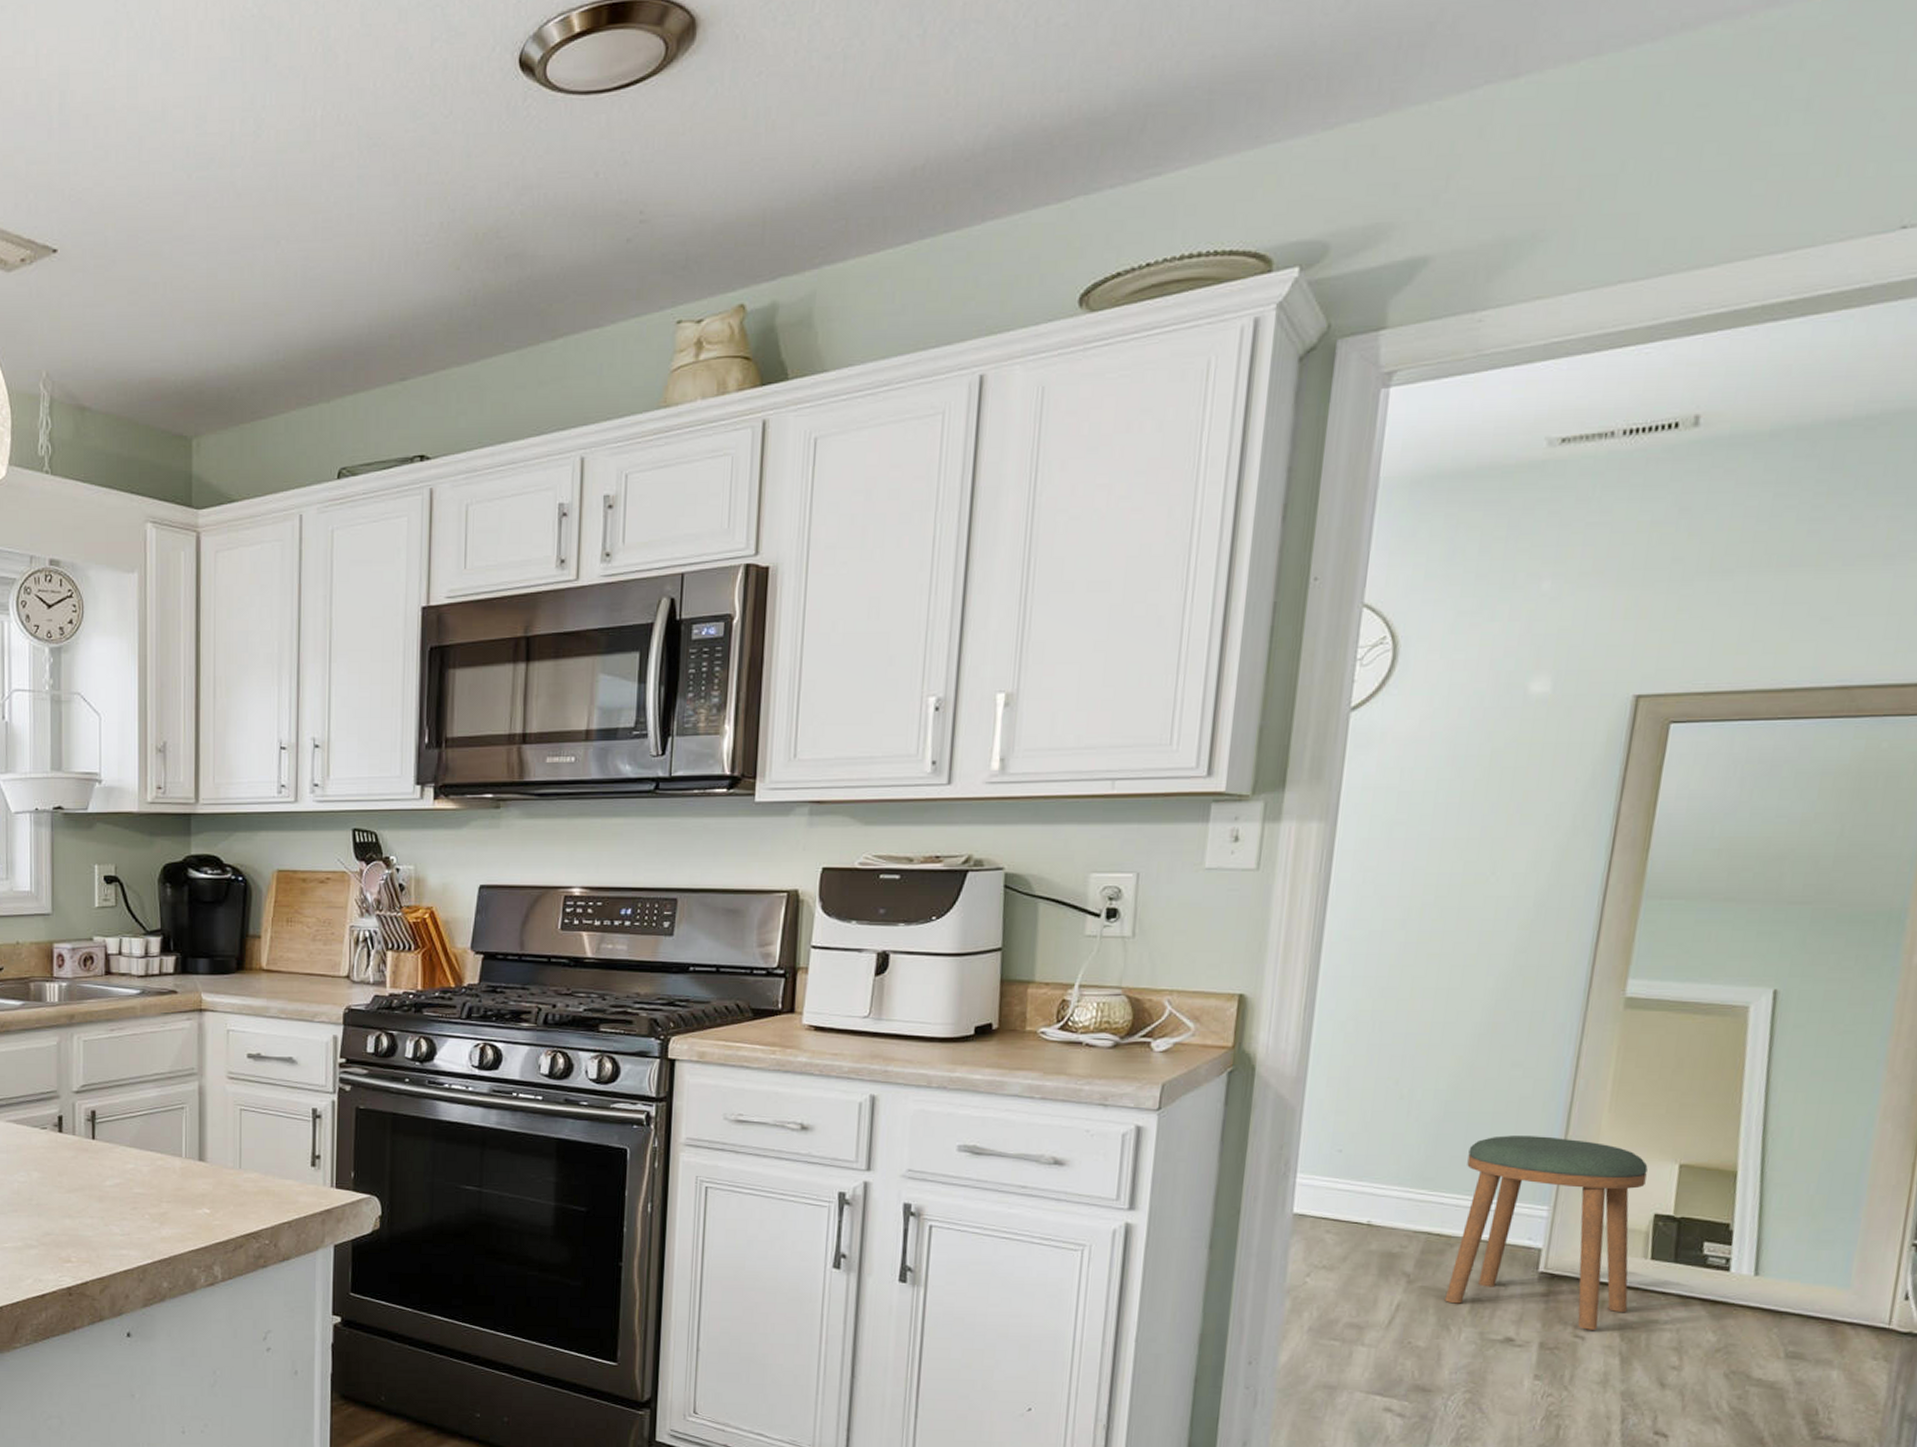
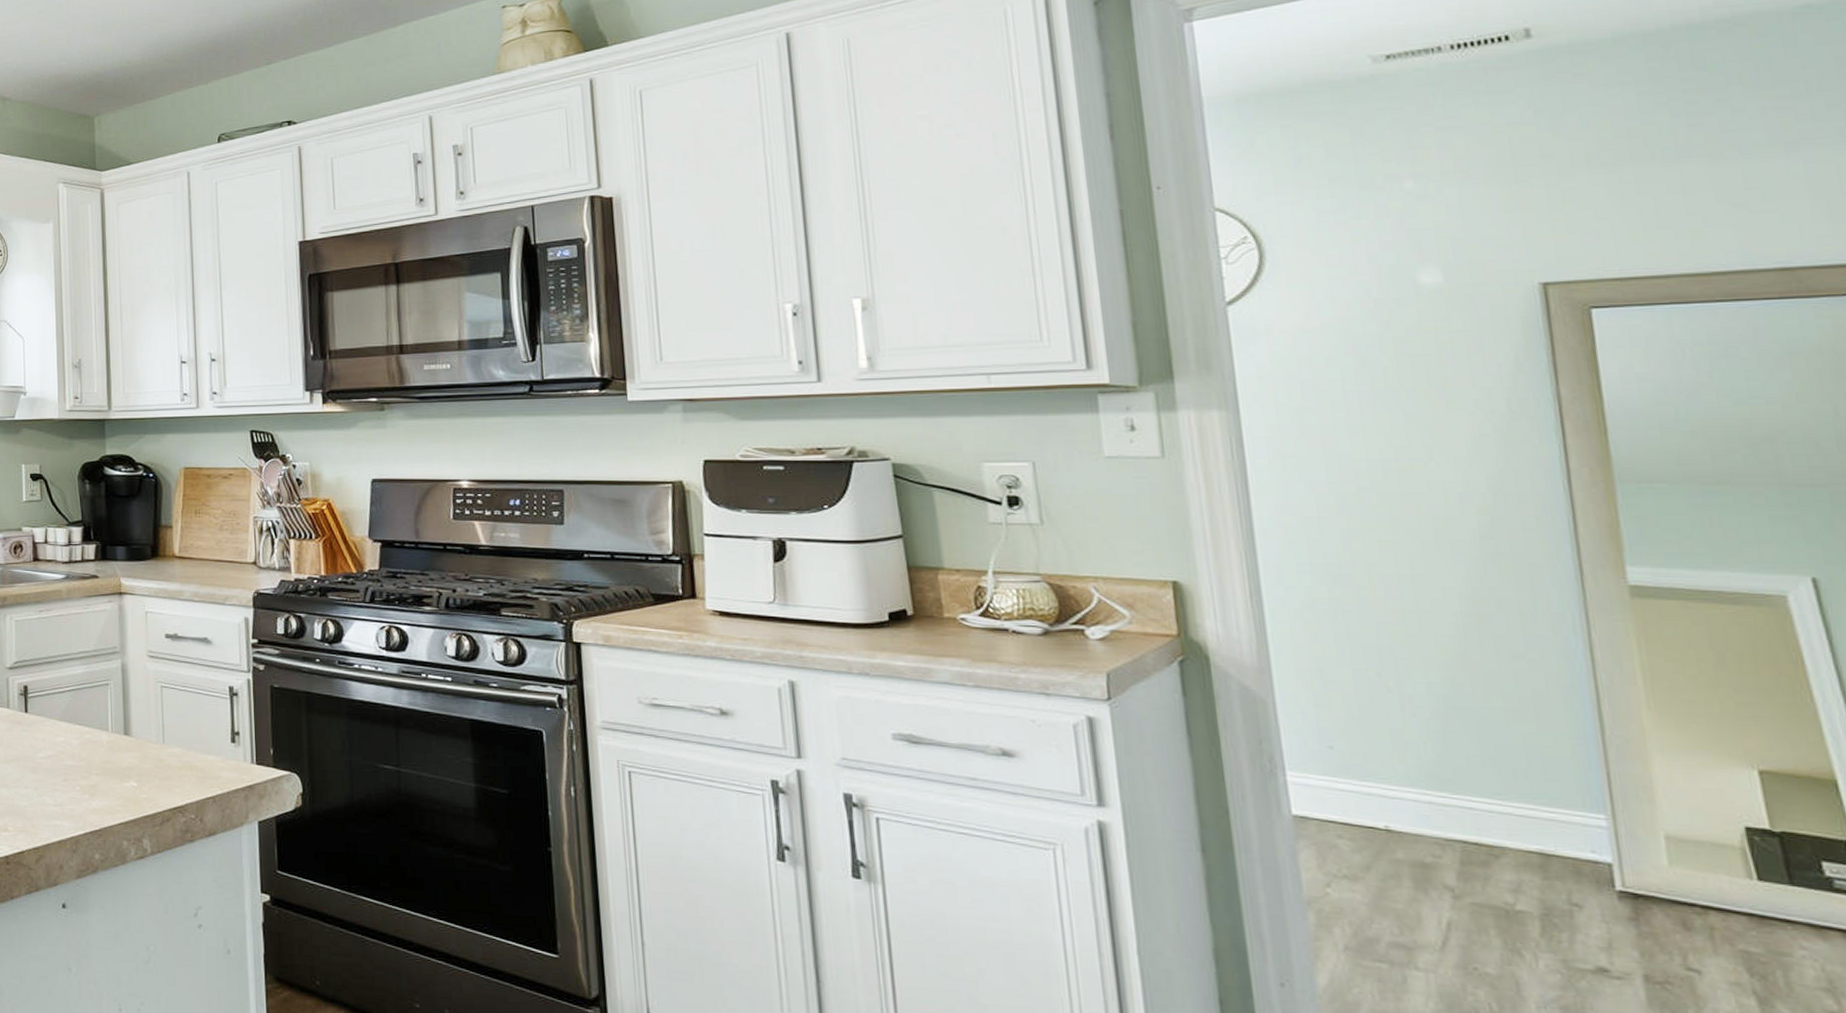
stool: present [1444,1135,1648,1330] -> none [1486,734,1747,963]

